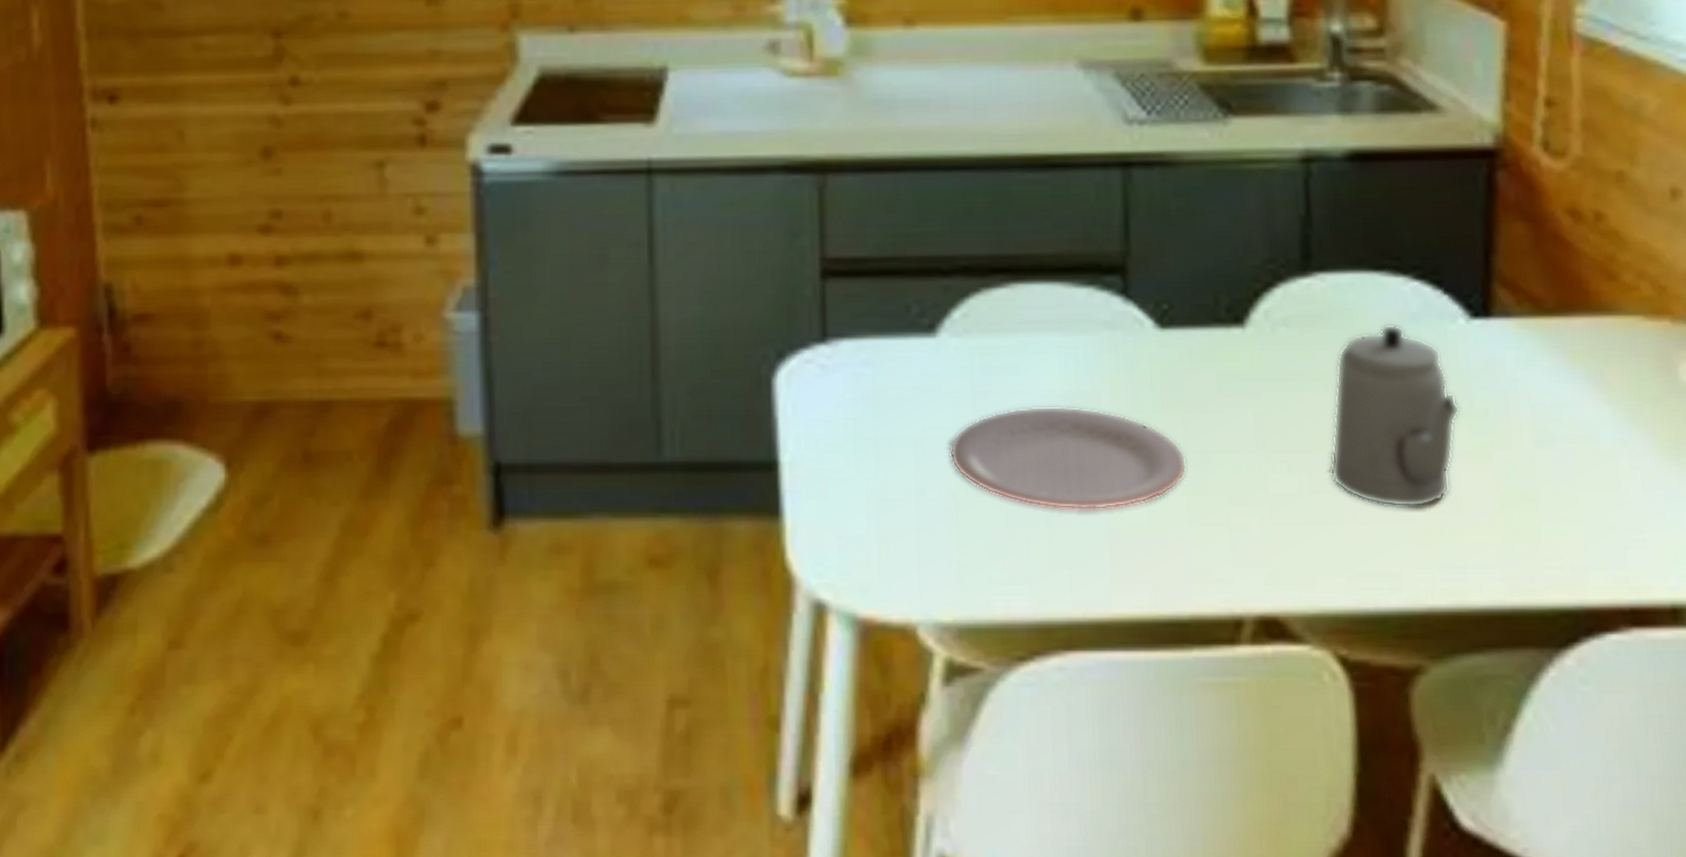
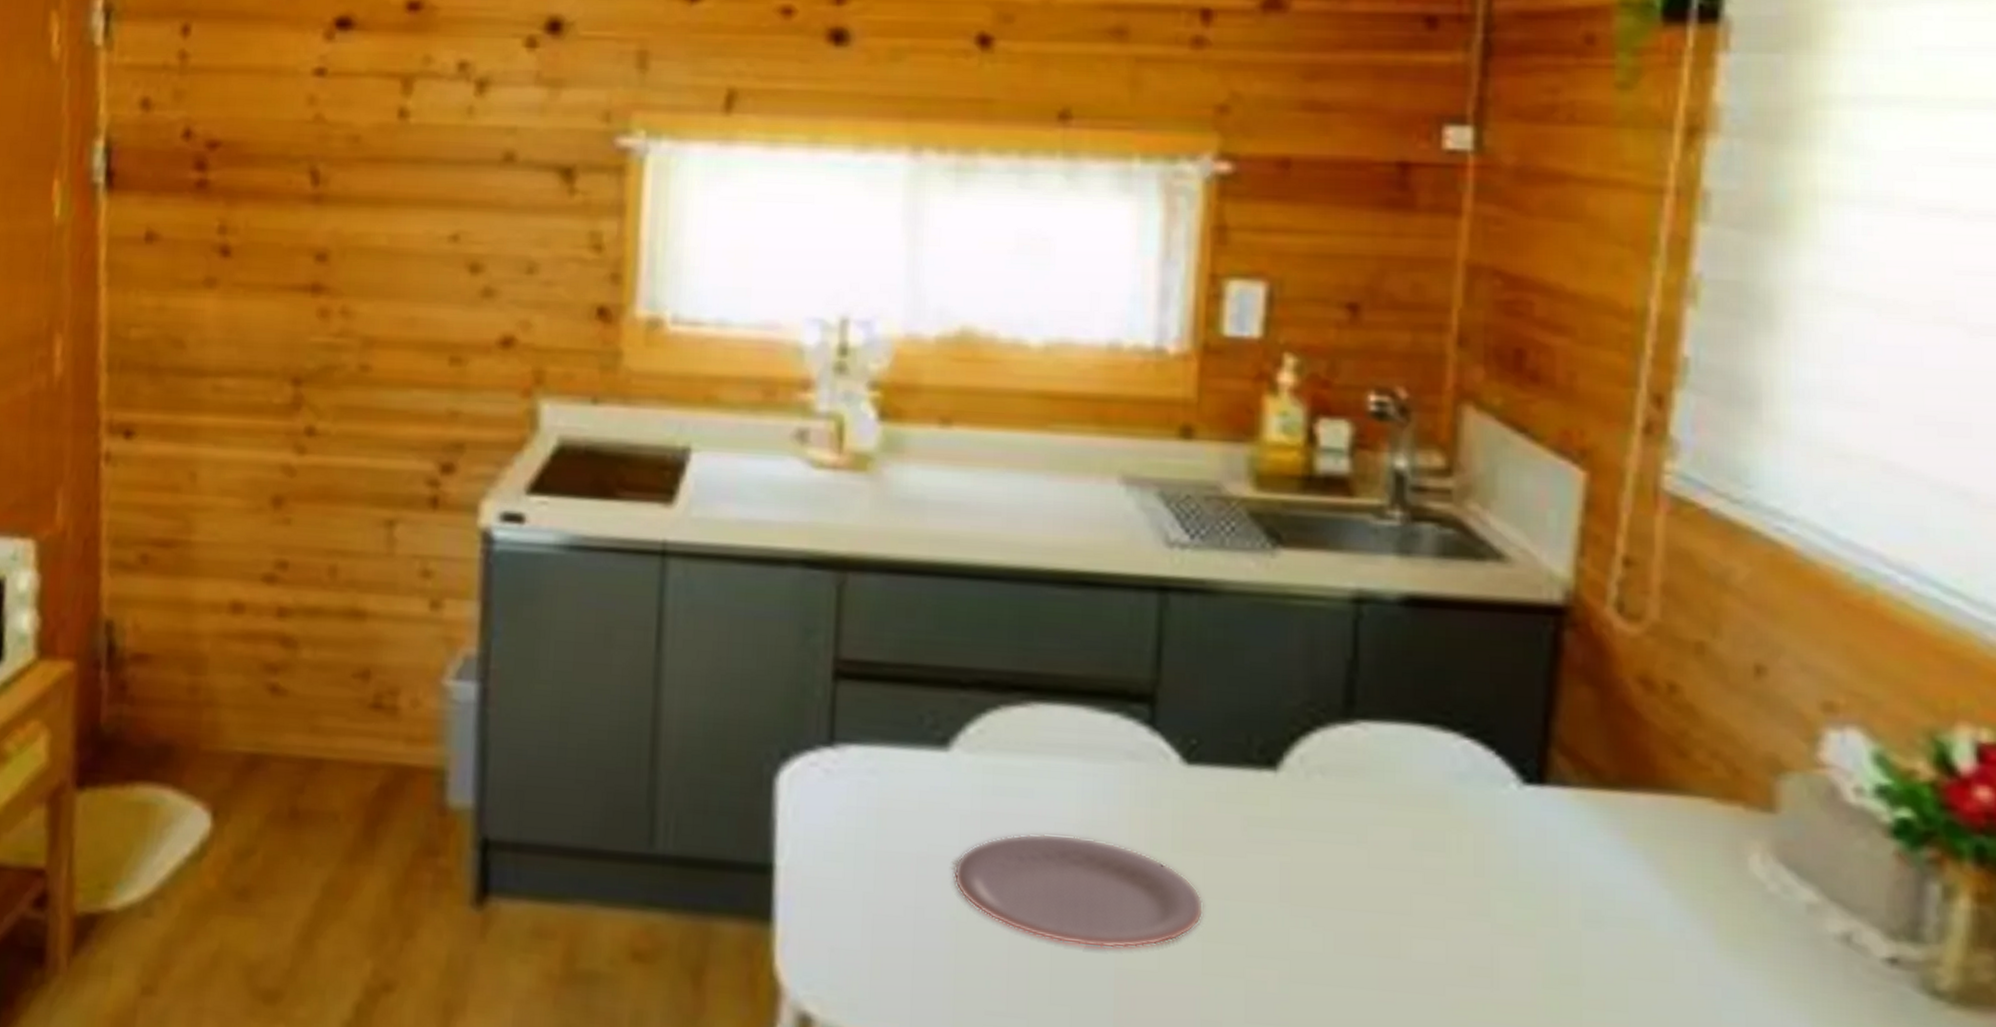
teapot: present [1330,324,1461,509] -> none [1357,782,1505,980]

